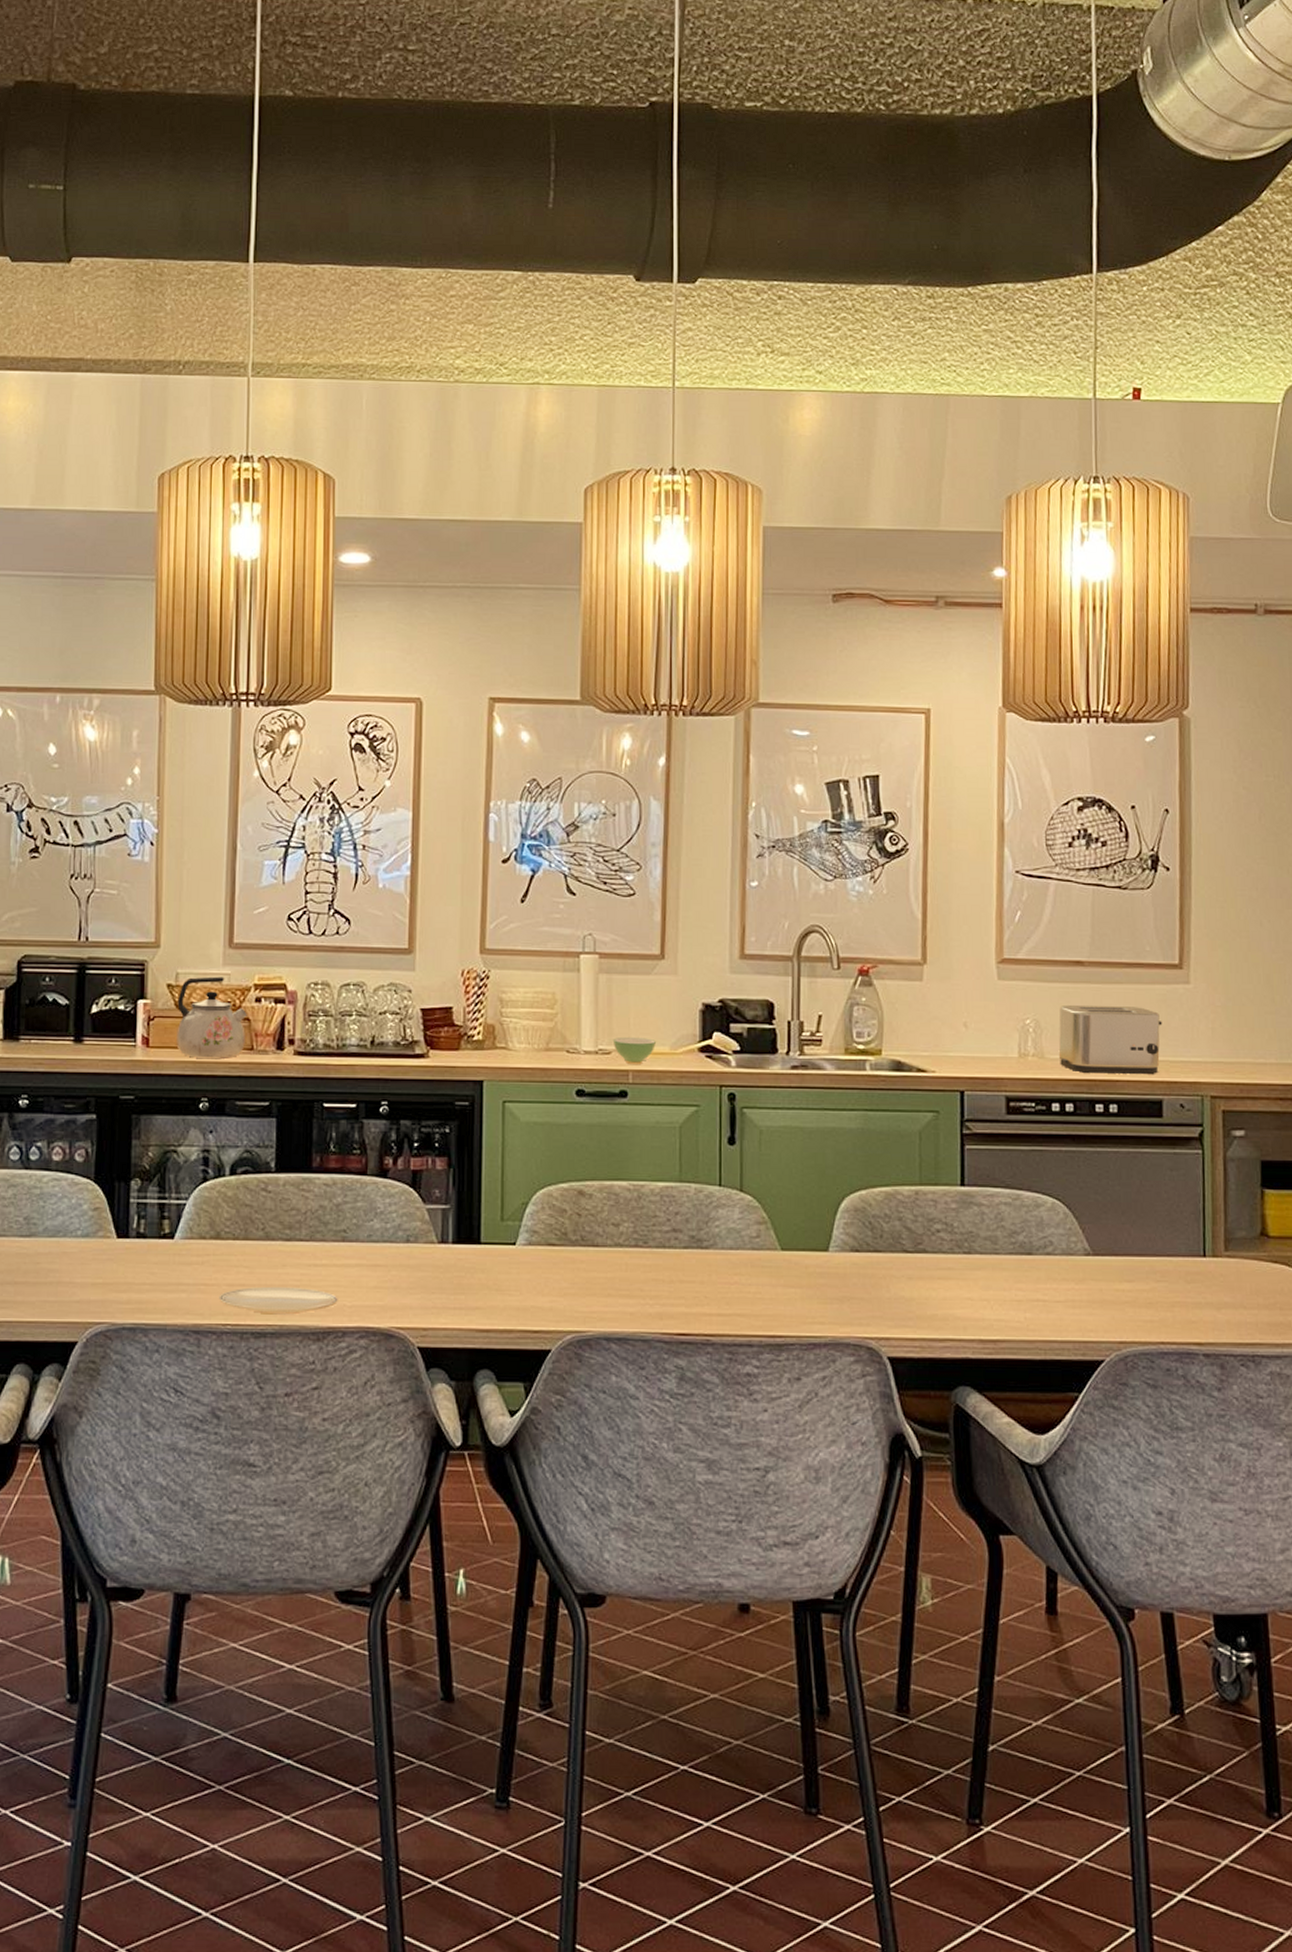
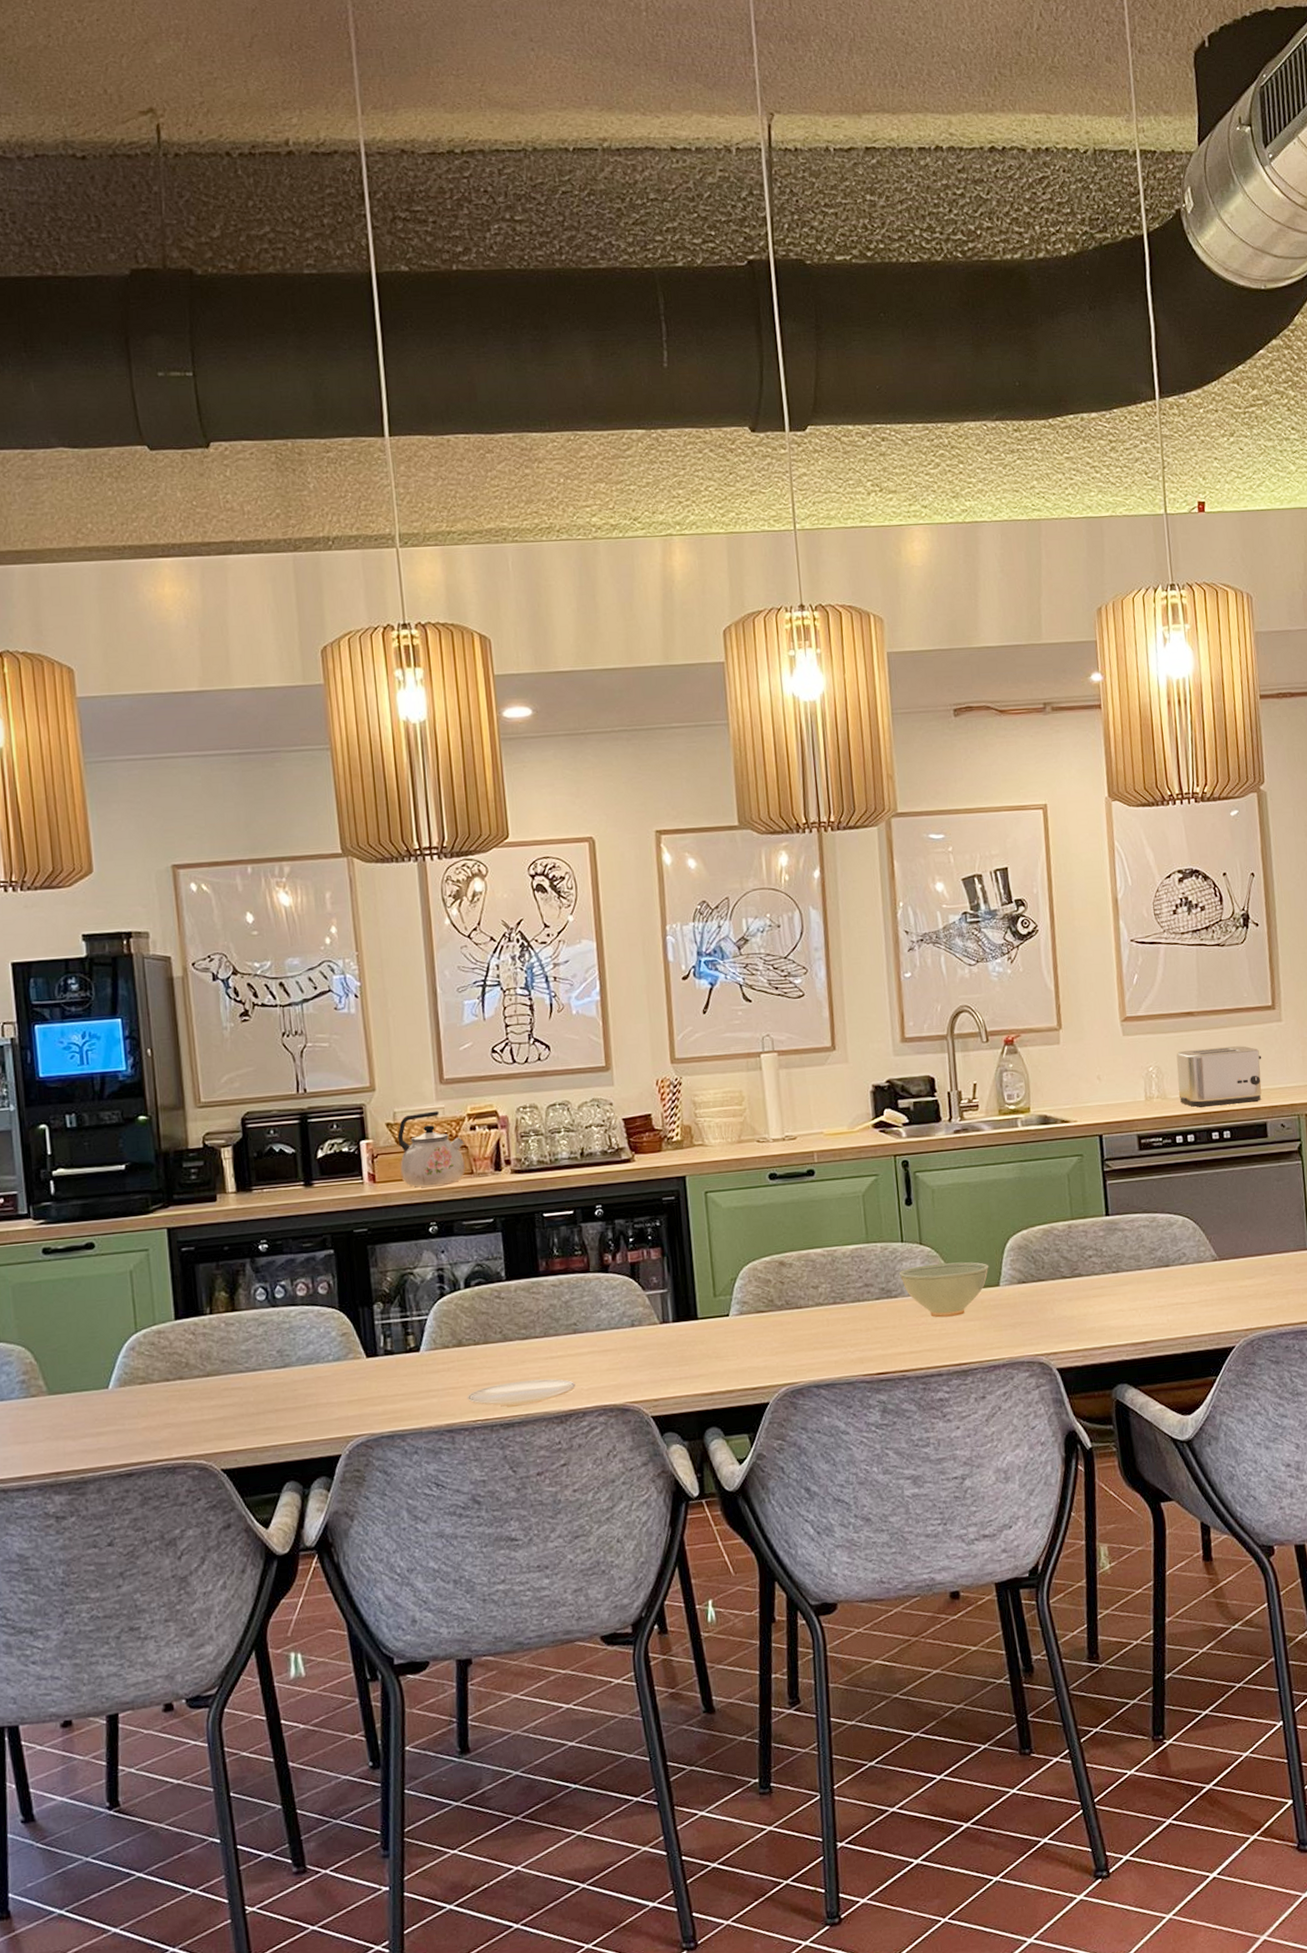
bowl: present [612,1036,657,1065] -> none [796,1121,836,1147]
bowl: none [713,1215,818,1279] -> present [899,1262,989,1318]

